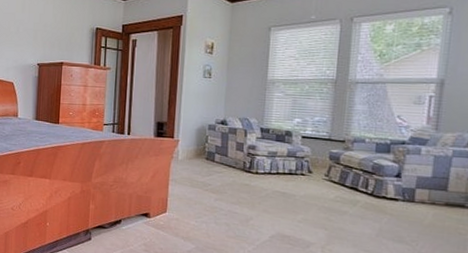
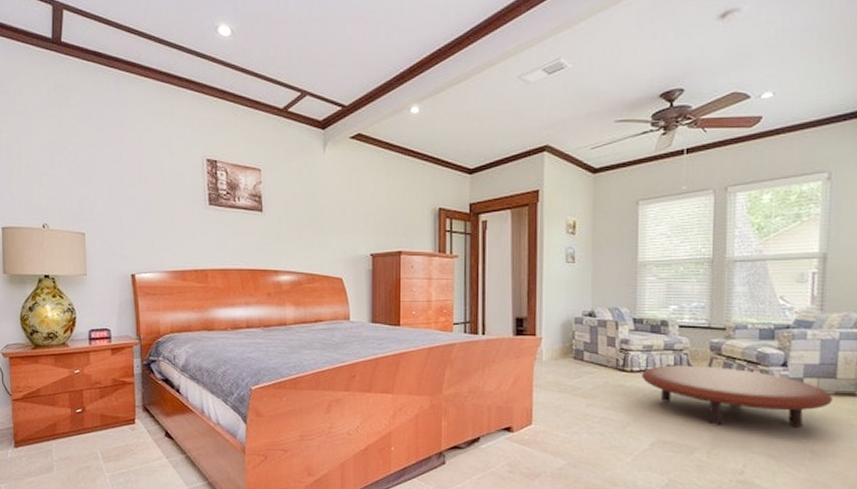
coffee table: none [265,169,443,232] -> present [641,365,833,427]

